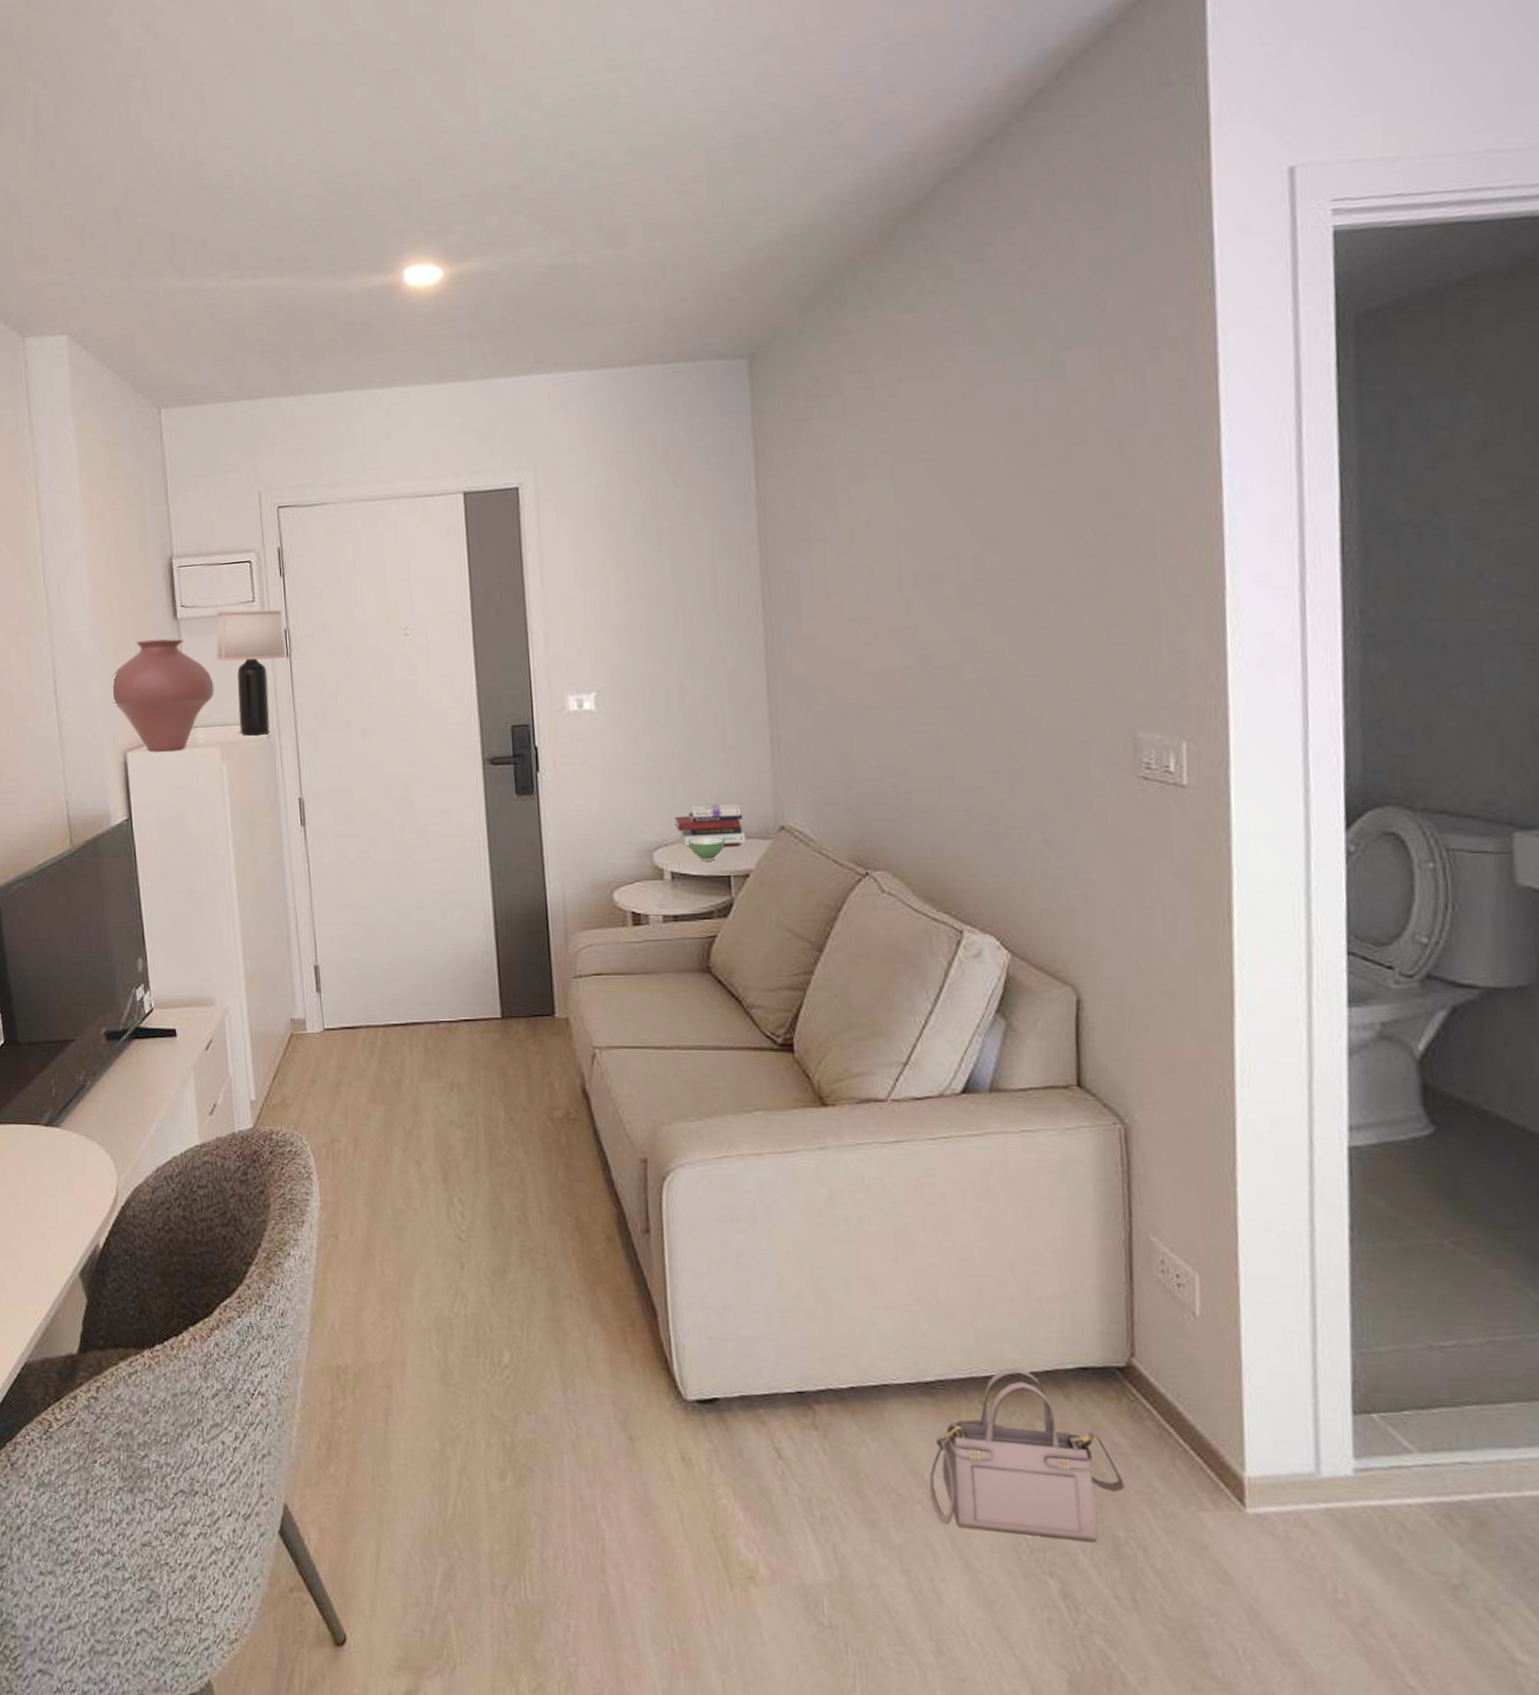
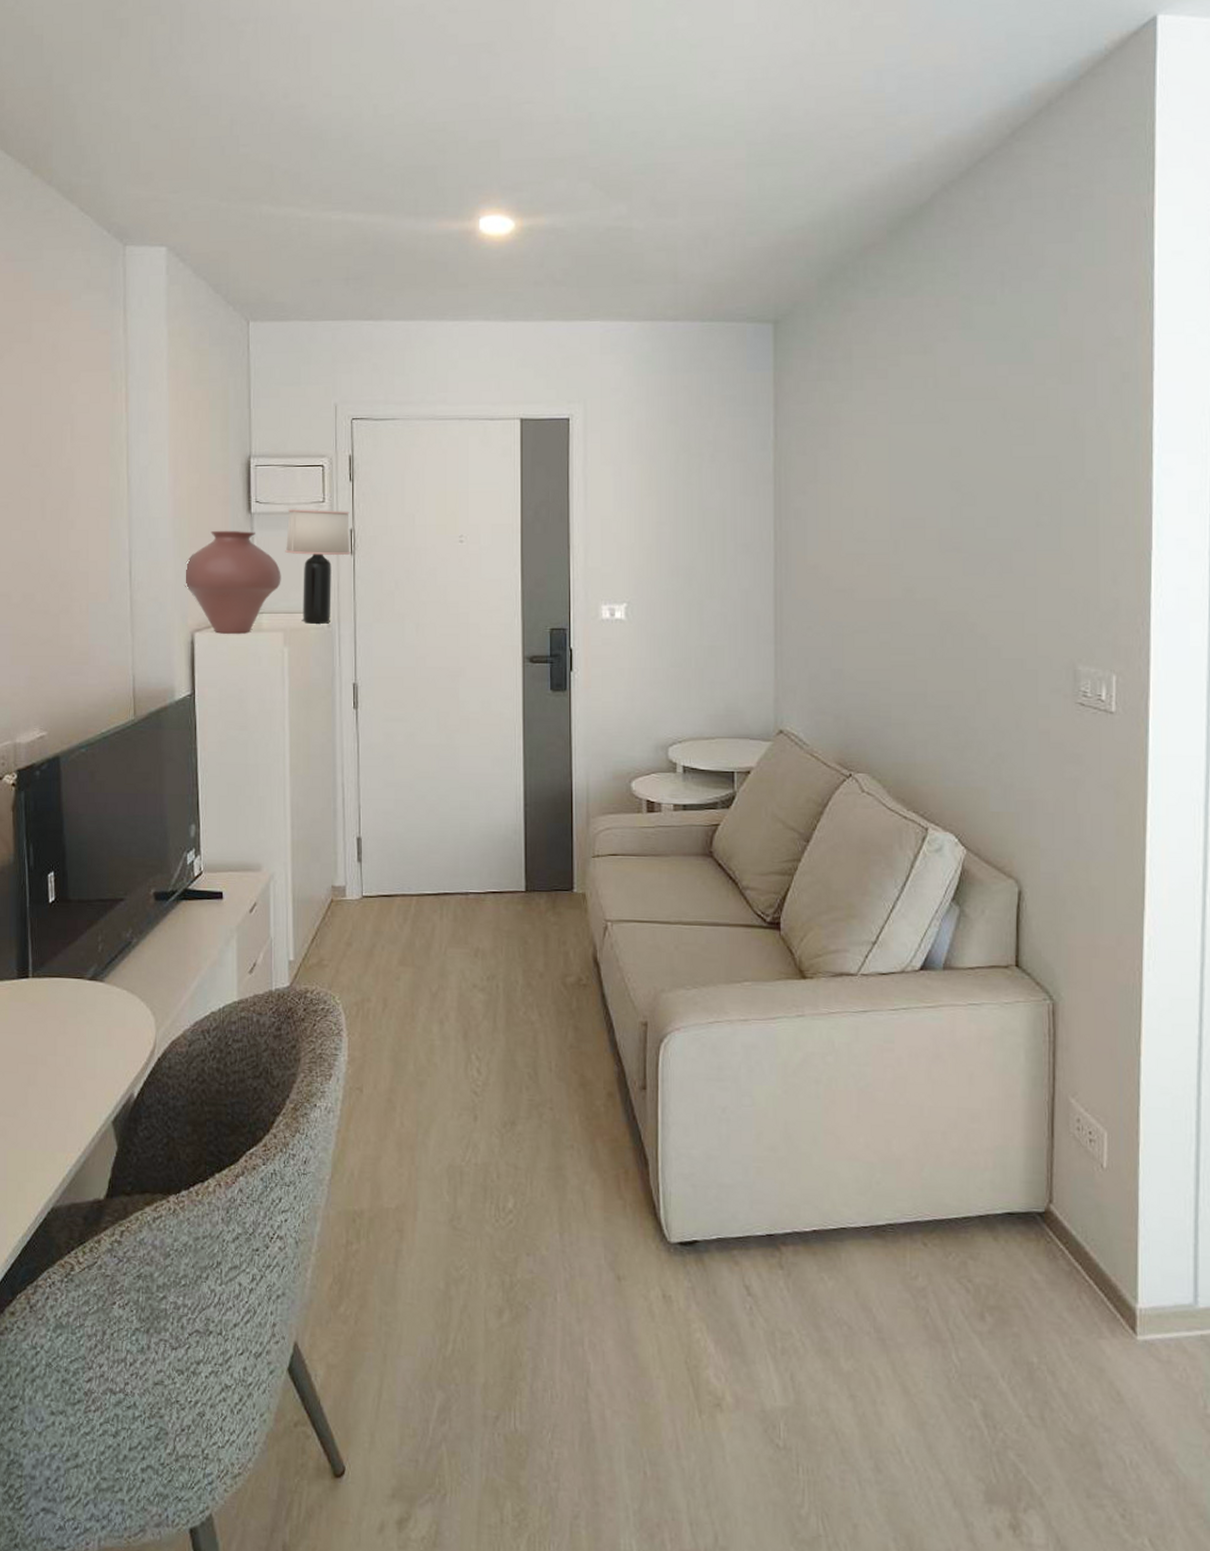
books: present [675,803,746,847] -> none [689,708,749,746]
bowl: present [687,837,725,861] -> none [699,737,731,758]
handbag: present [929,1367,1124,1543] -> none [876,1212,1039,1368]

